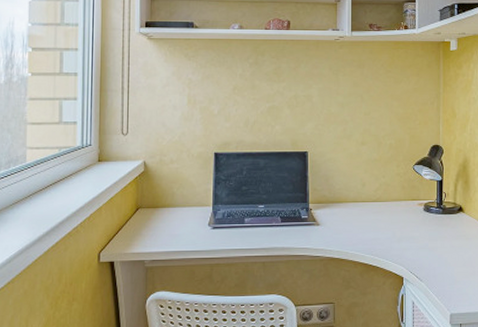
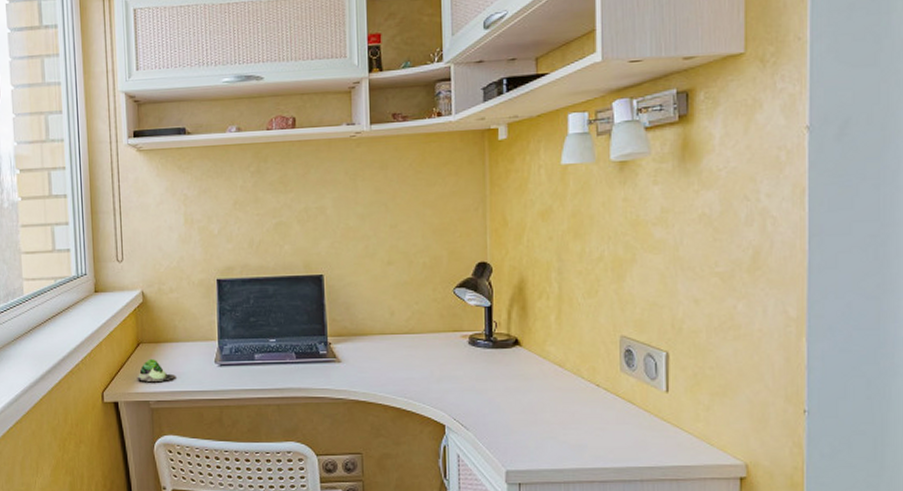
succulent plant: none [134,222,172,243] -> present [137,358,176,382]

